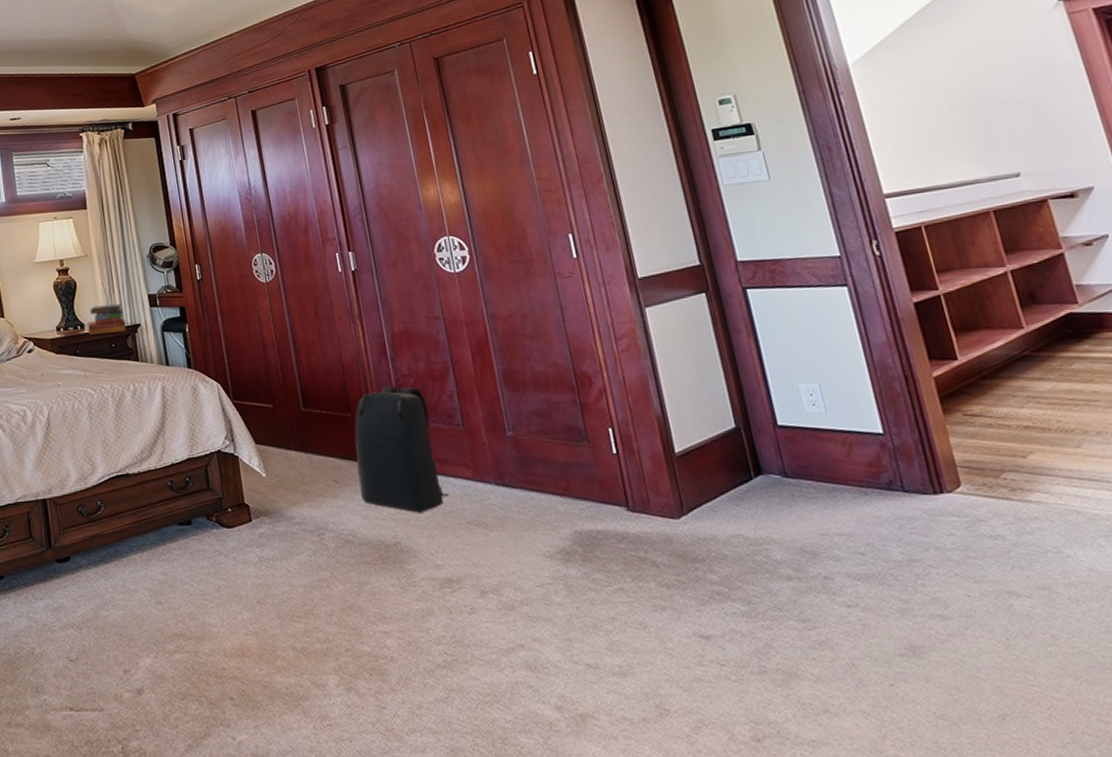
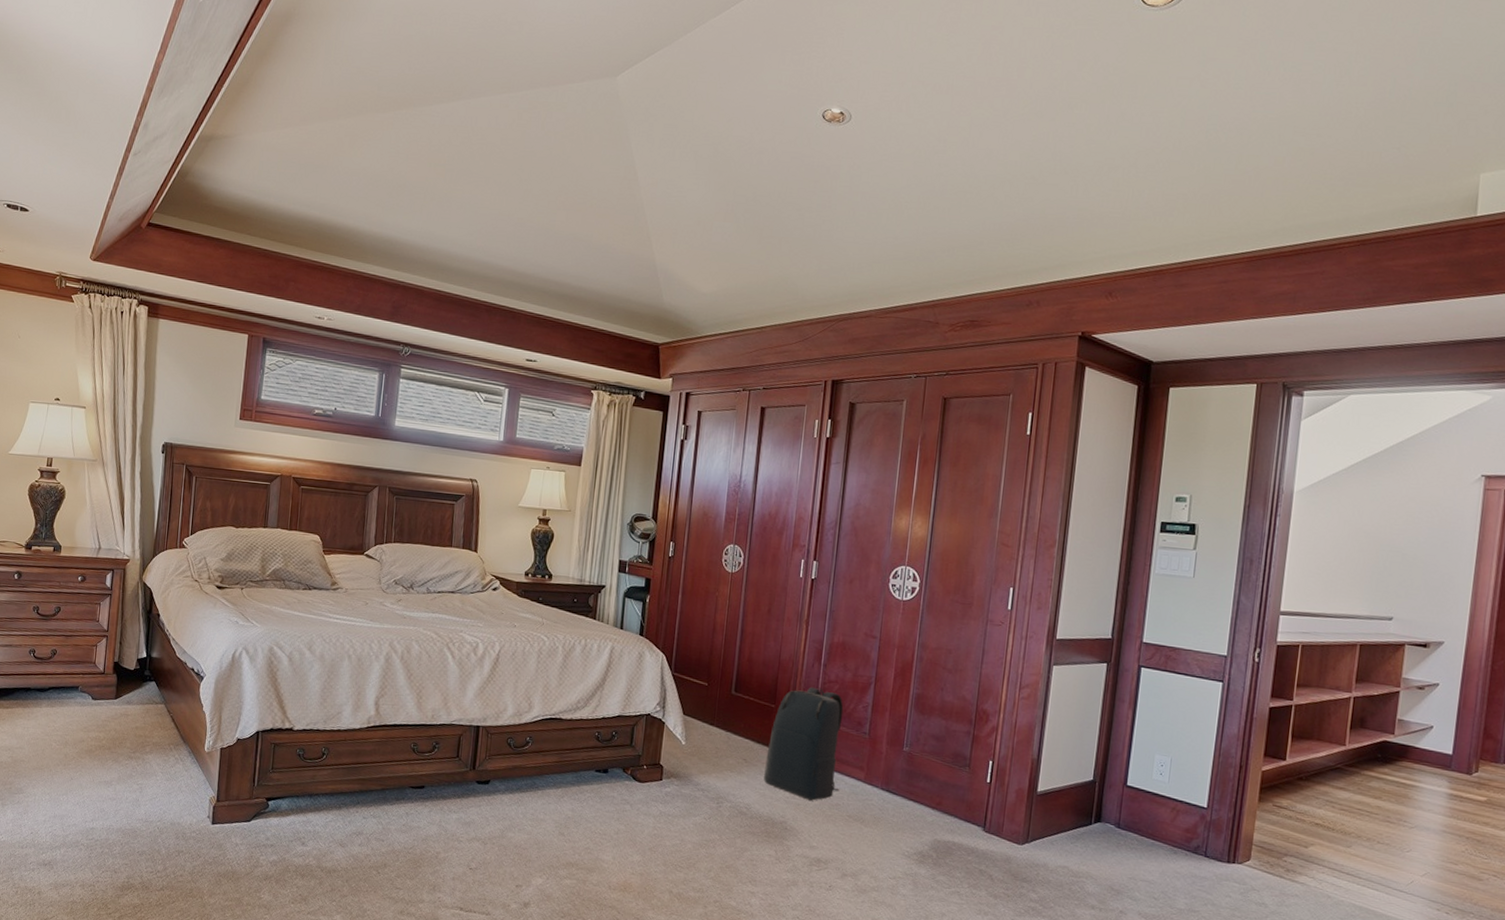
books: present [87,303,127,336] -> none [554,560,594,590]

